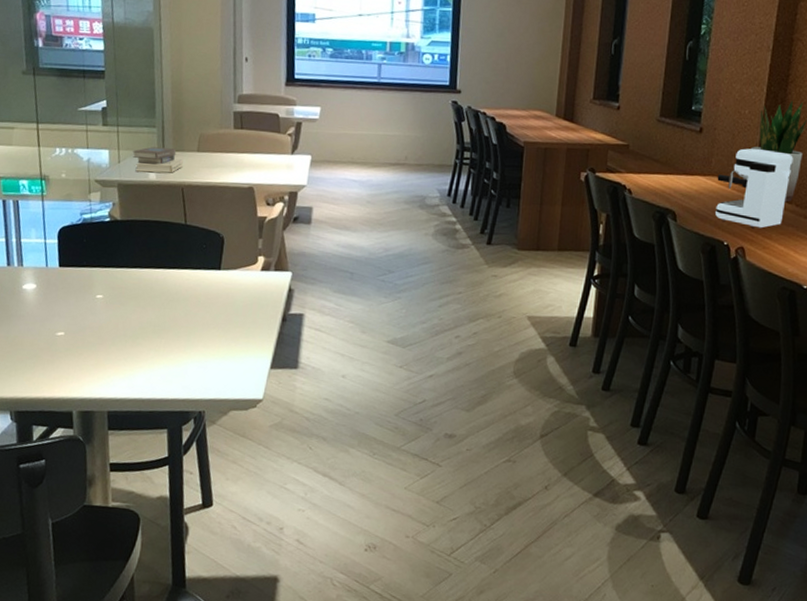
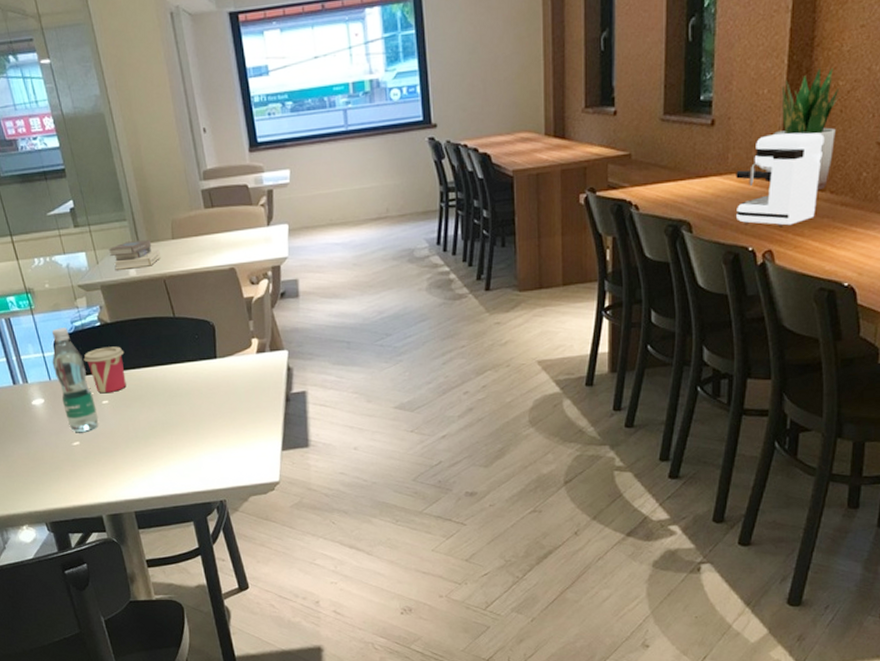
bottle: none [52,217,89,323] -> present [51,327,99,432]
cup: none [86,242,129,288] -> present [83,346,126,393]

